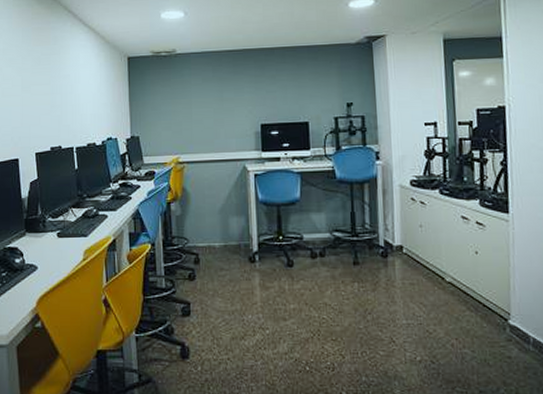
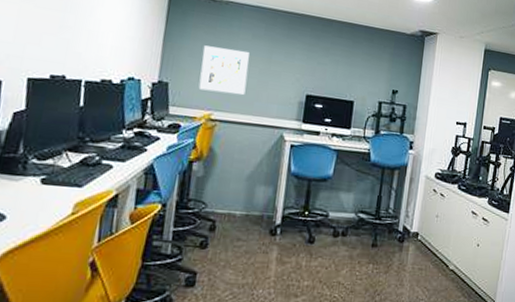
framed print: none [162,95,205,138] -> present [198,45,249,95]

